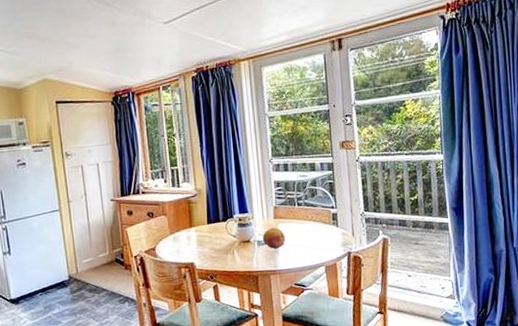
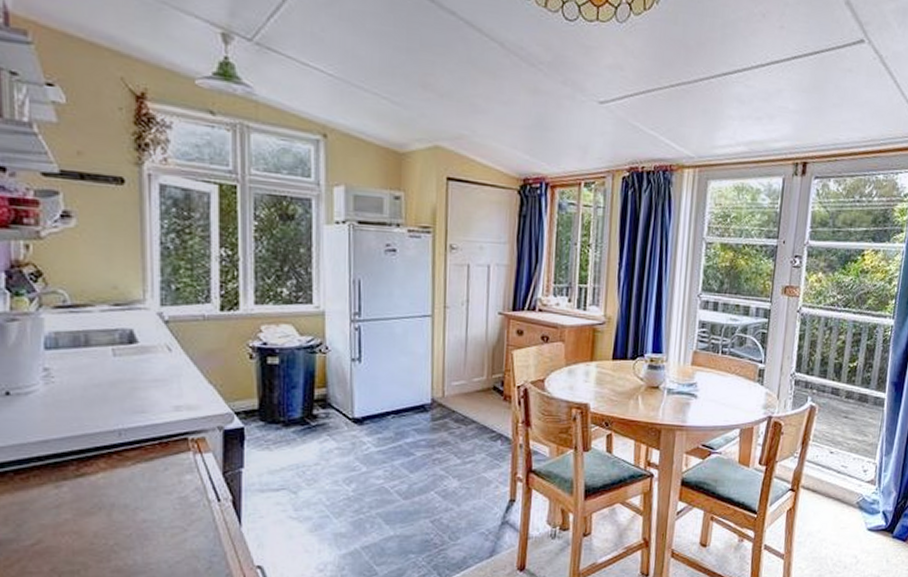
fruit: present [262,227,286,249] -> none [673,375,701,400]

